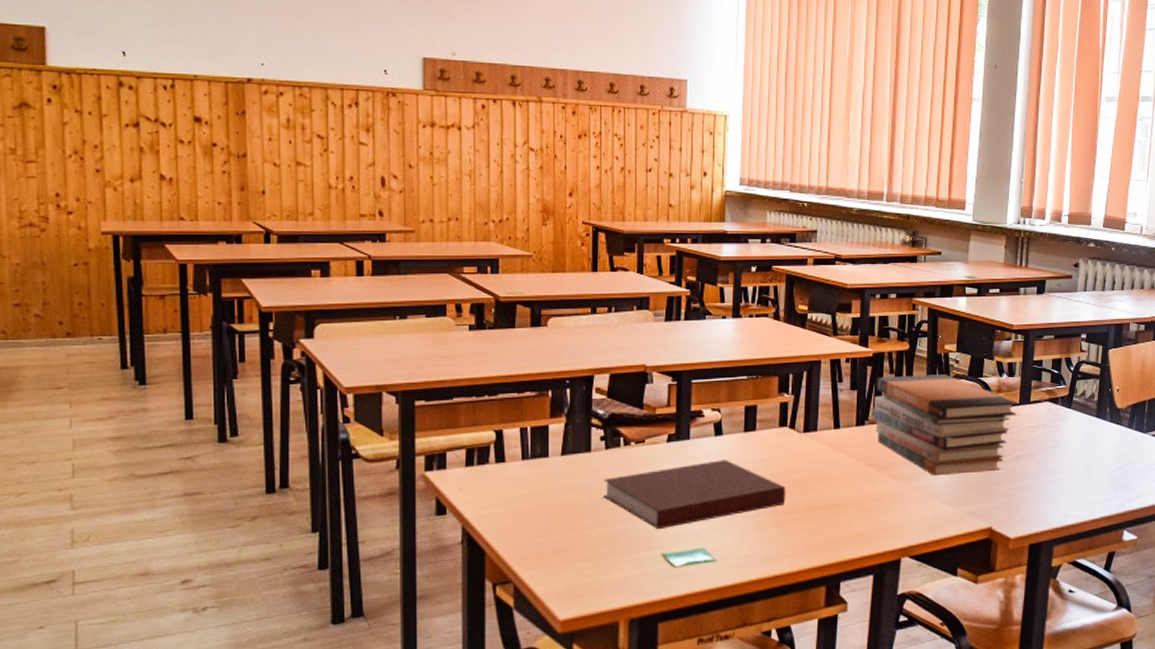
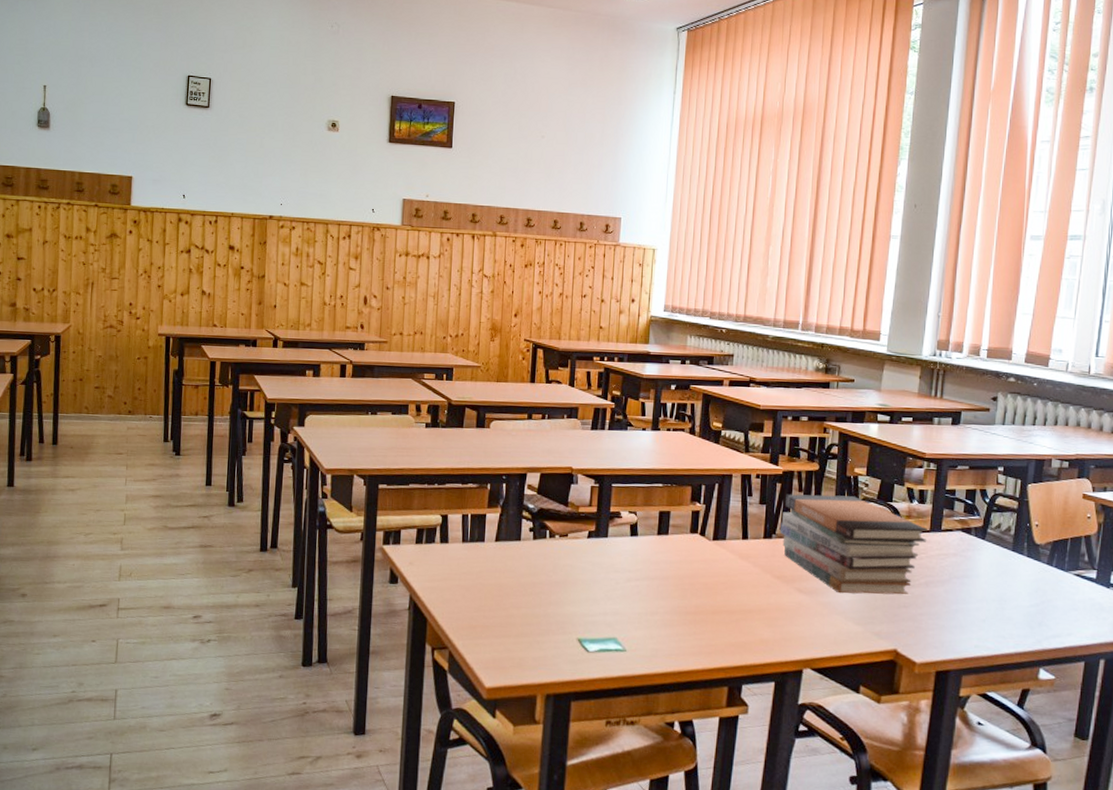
notebook: present [604,460,786,530] -> none [529,558,694,617]

